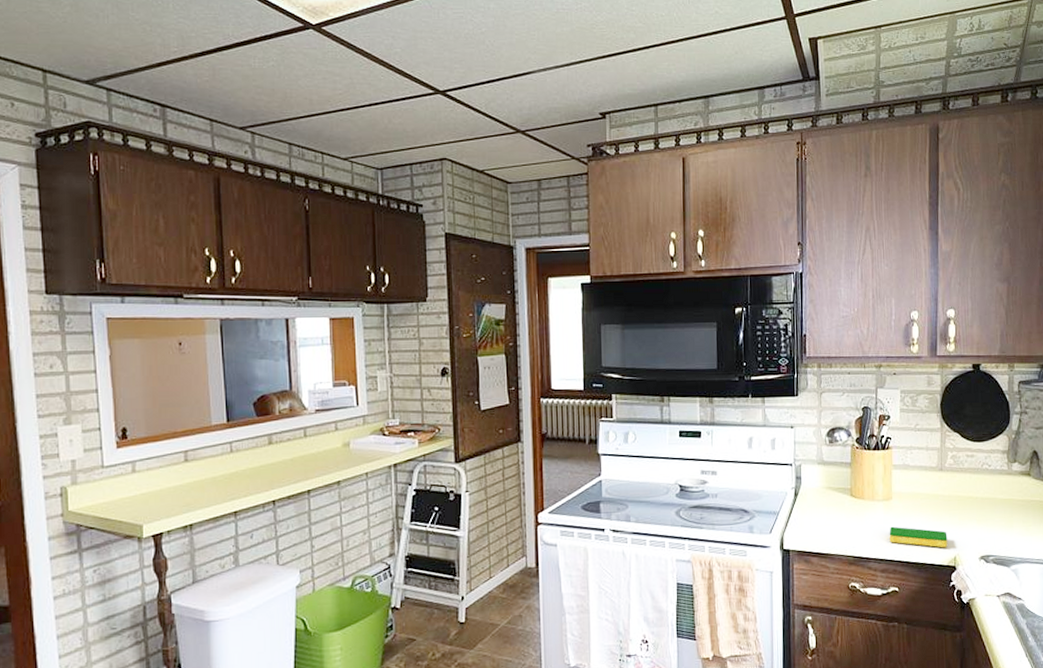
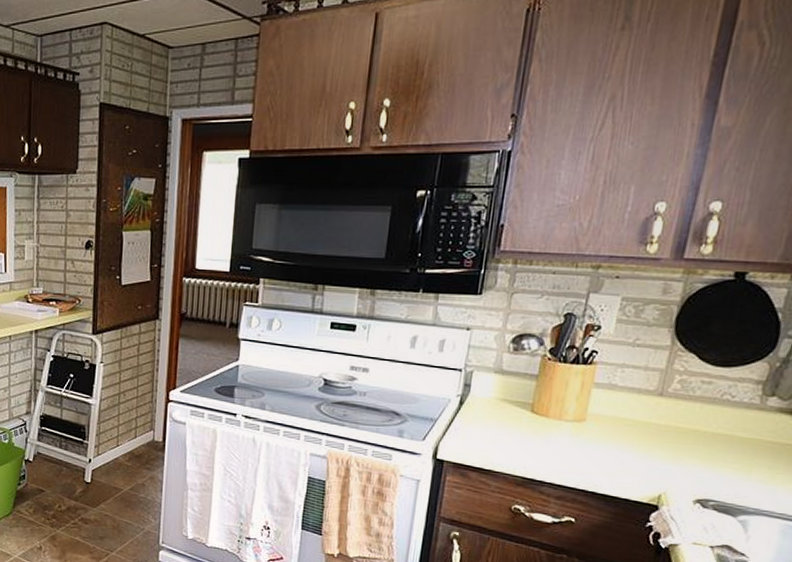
dish sponge: present [889,526,948,548] -> none [573,451,654,484]

